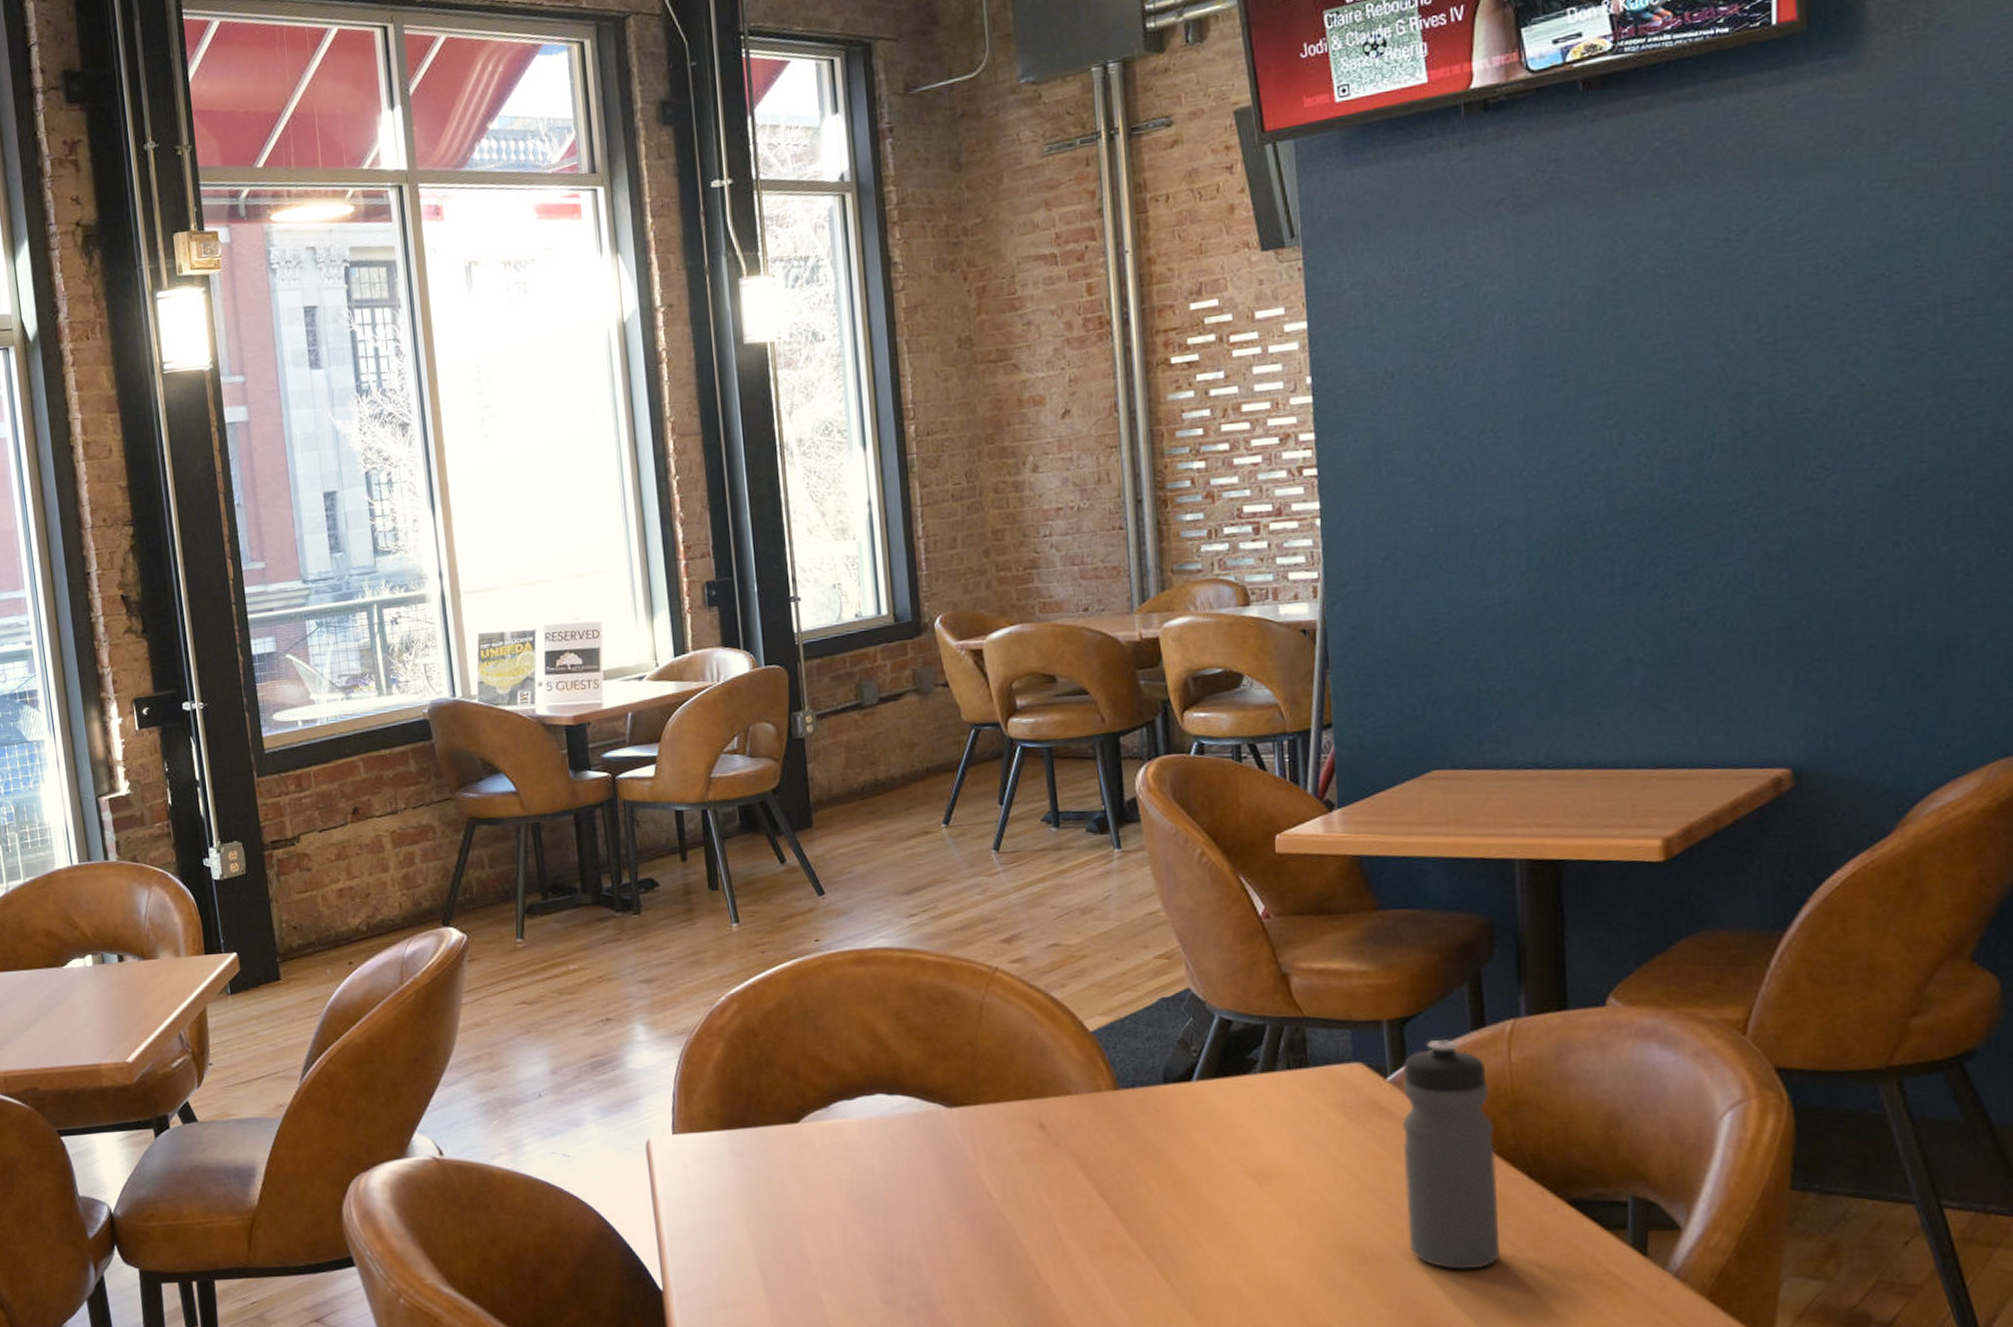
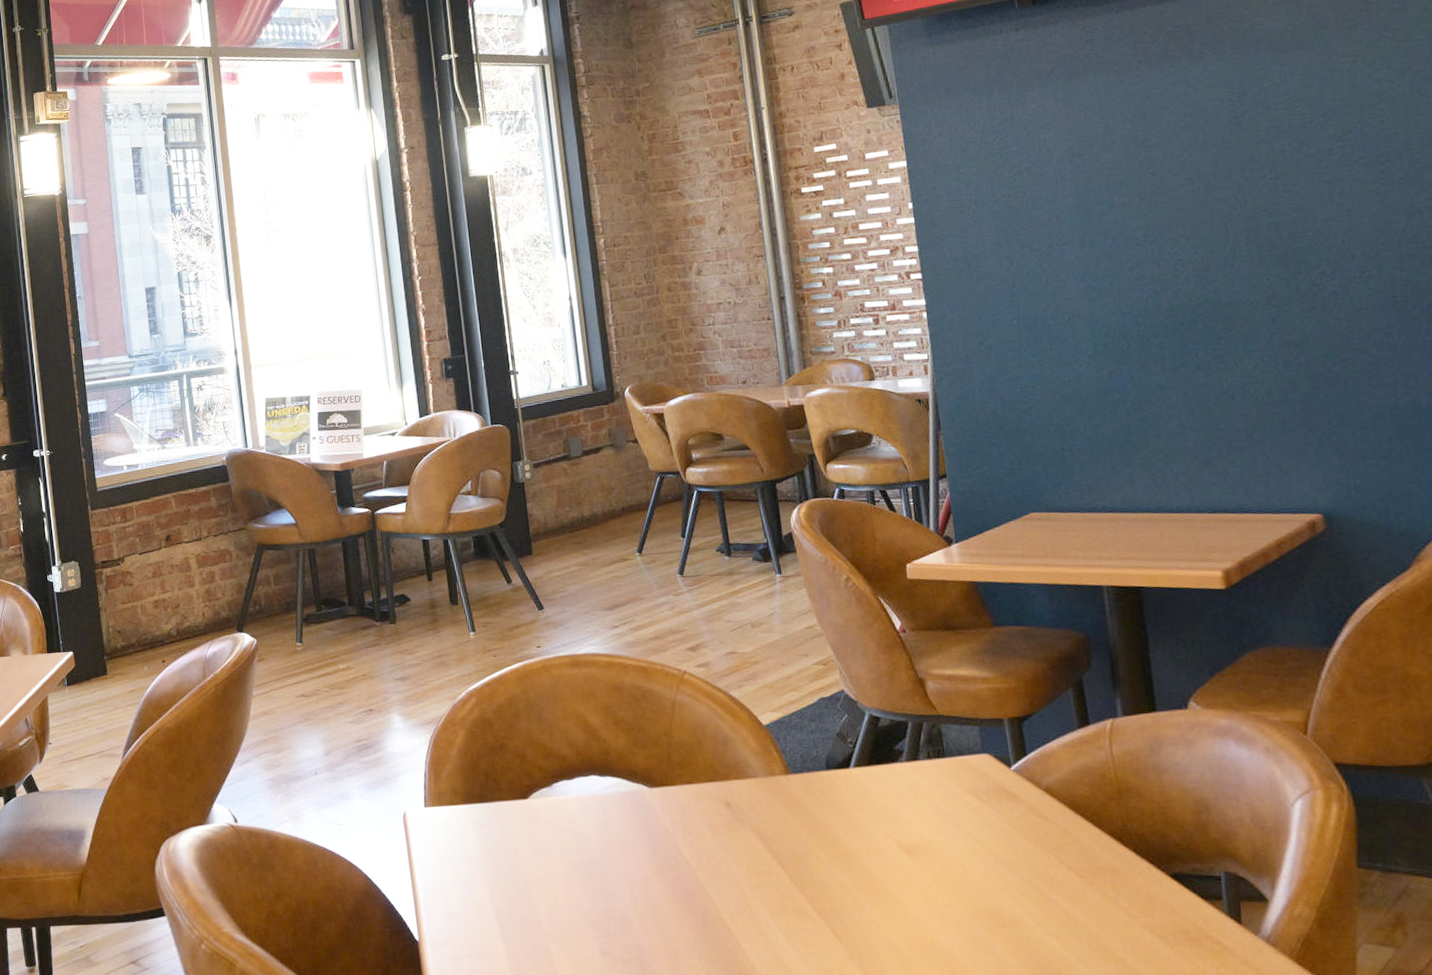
water bottle: present [1402,1040,1501,1270] -> none [1023,736,1117,933]

